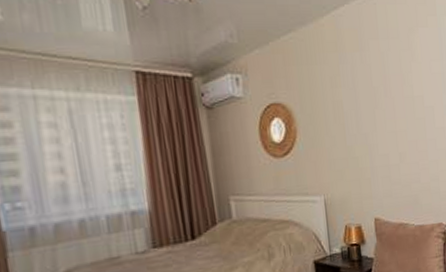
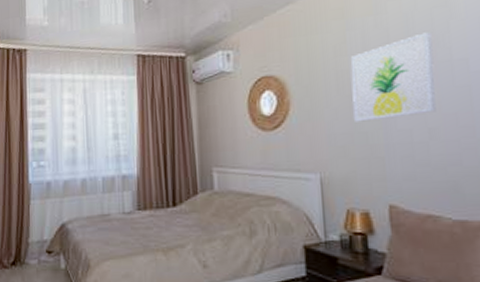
wall art: none [344,71,404,149] -> present [351,32,436,122]

